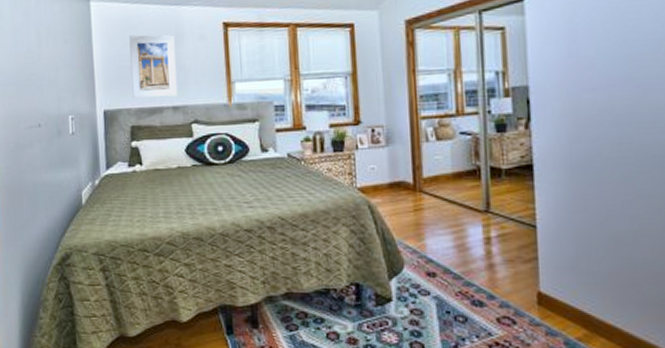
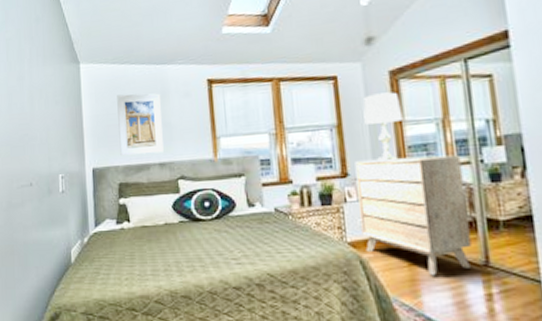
dresser: none [368,105,474,221] -> present [355,154,472,276]
lamp: none [378,41,417,110] -> present [363,92,403,162]

